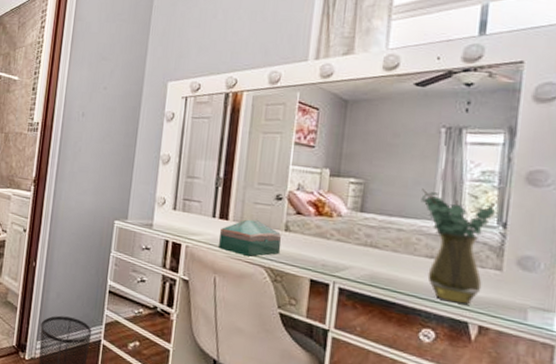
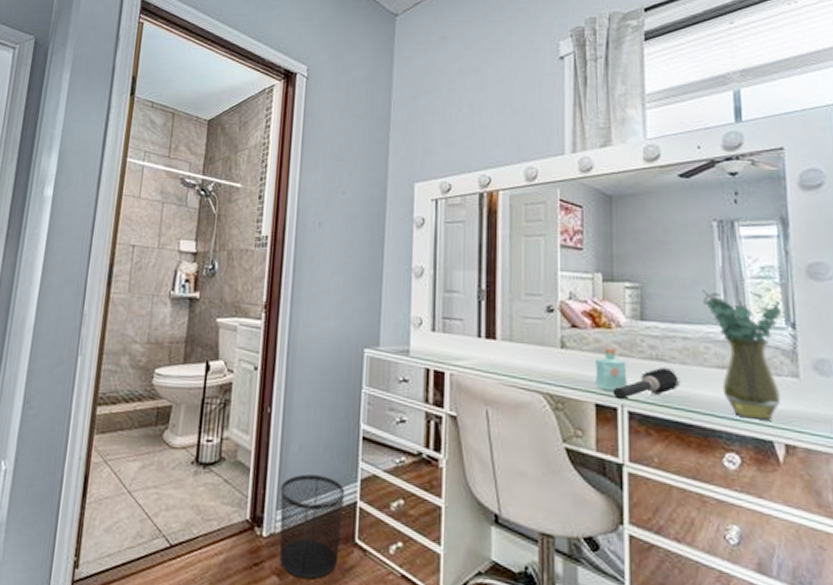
jewelry box: present [219,219,281,257] -> none [488,337,559,381]
perfume: none [312,233,343,270] -> present [595,348,628,391]
hairbrush: none [327,252,390,278] -> present [612,366,681,400]

